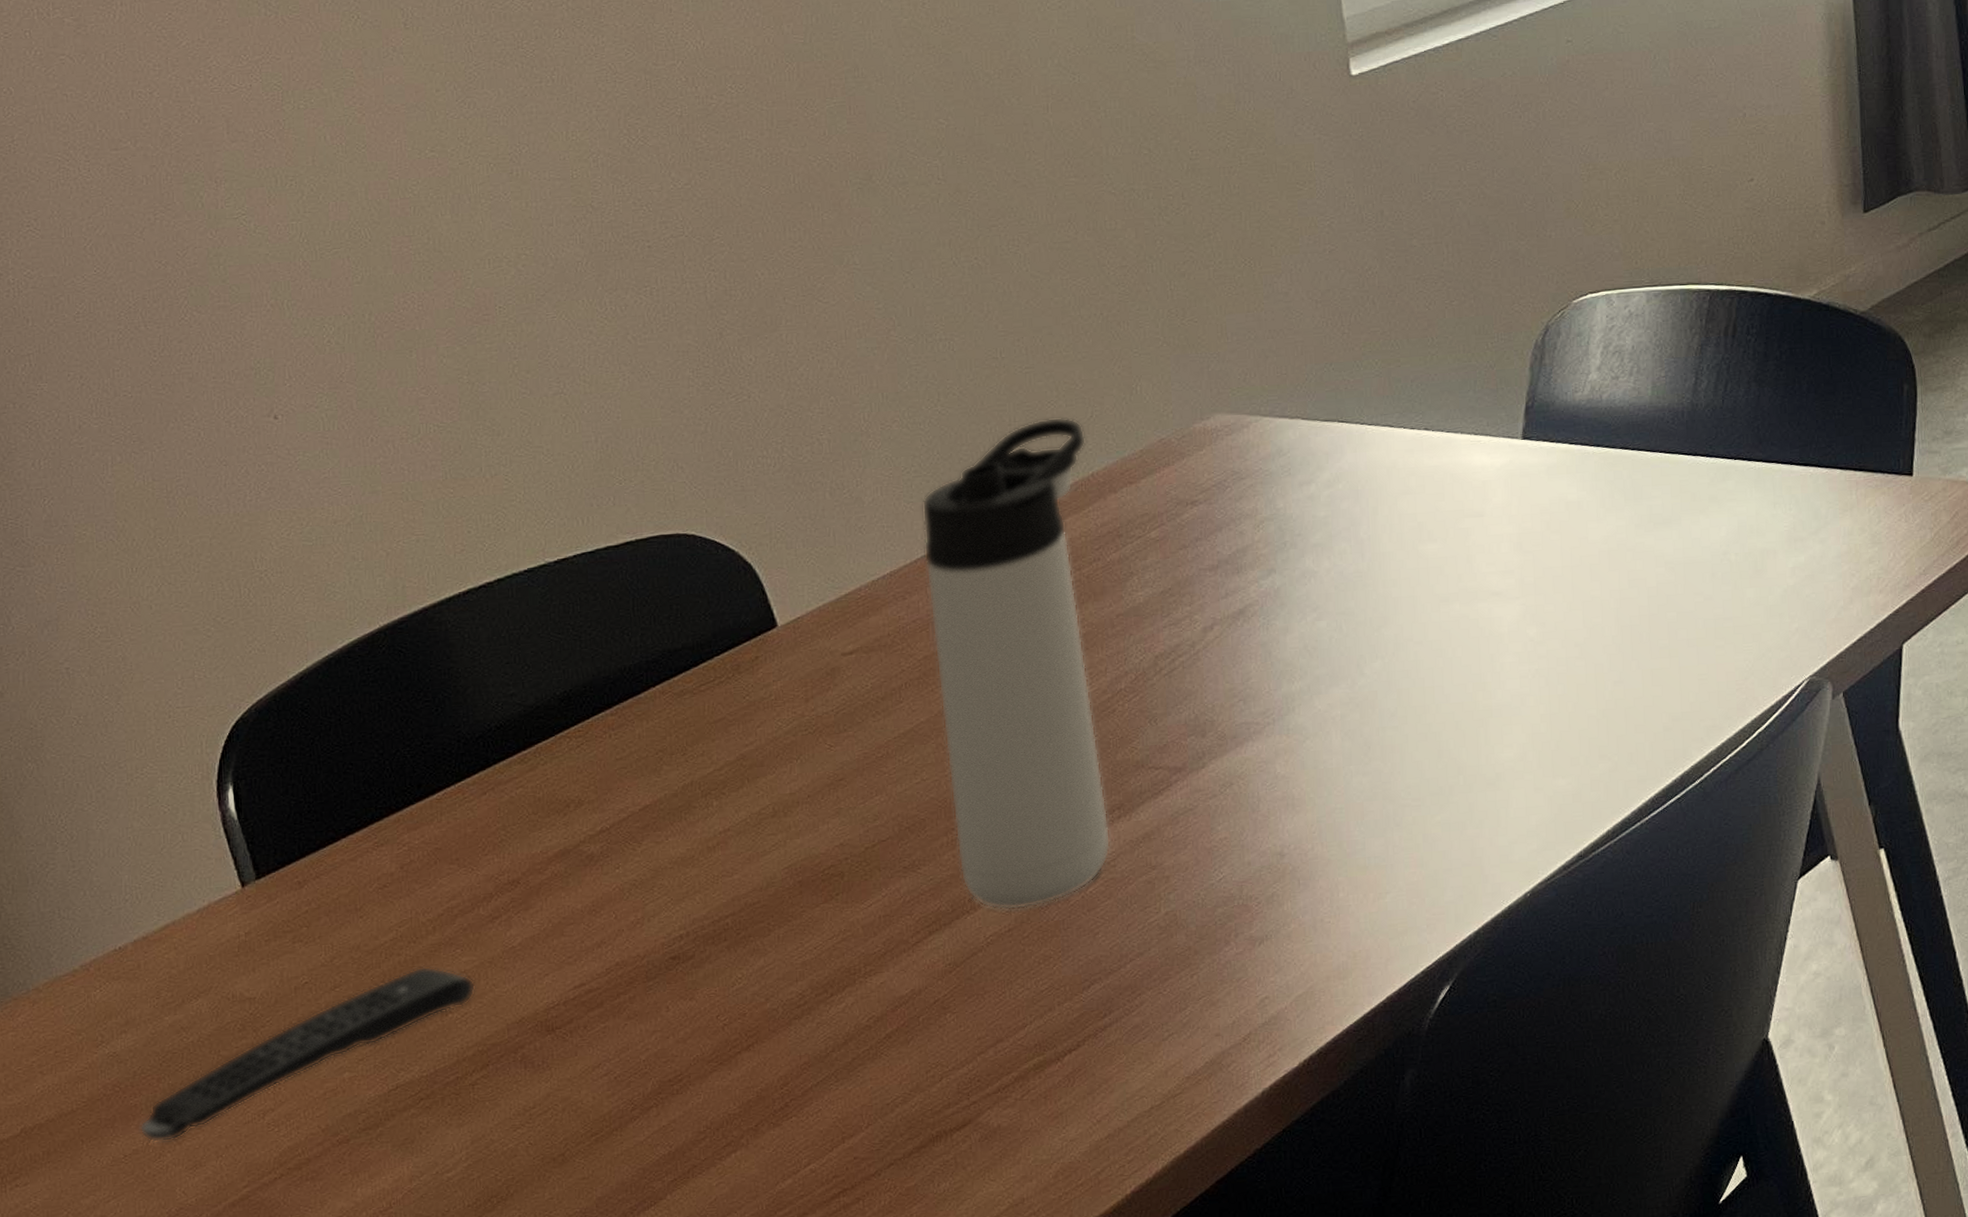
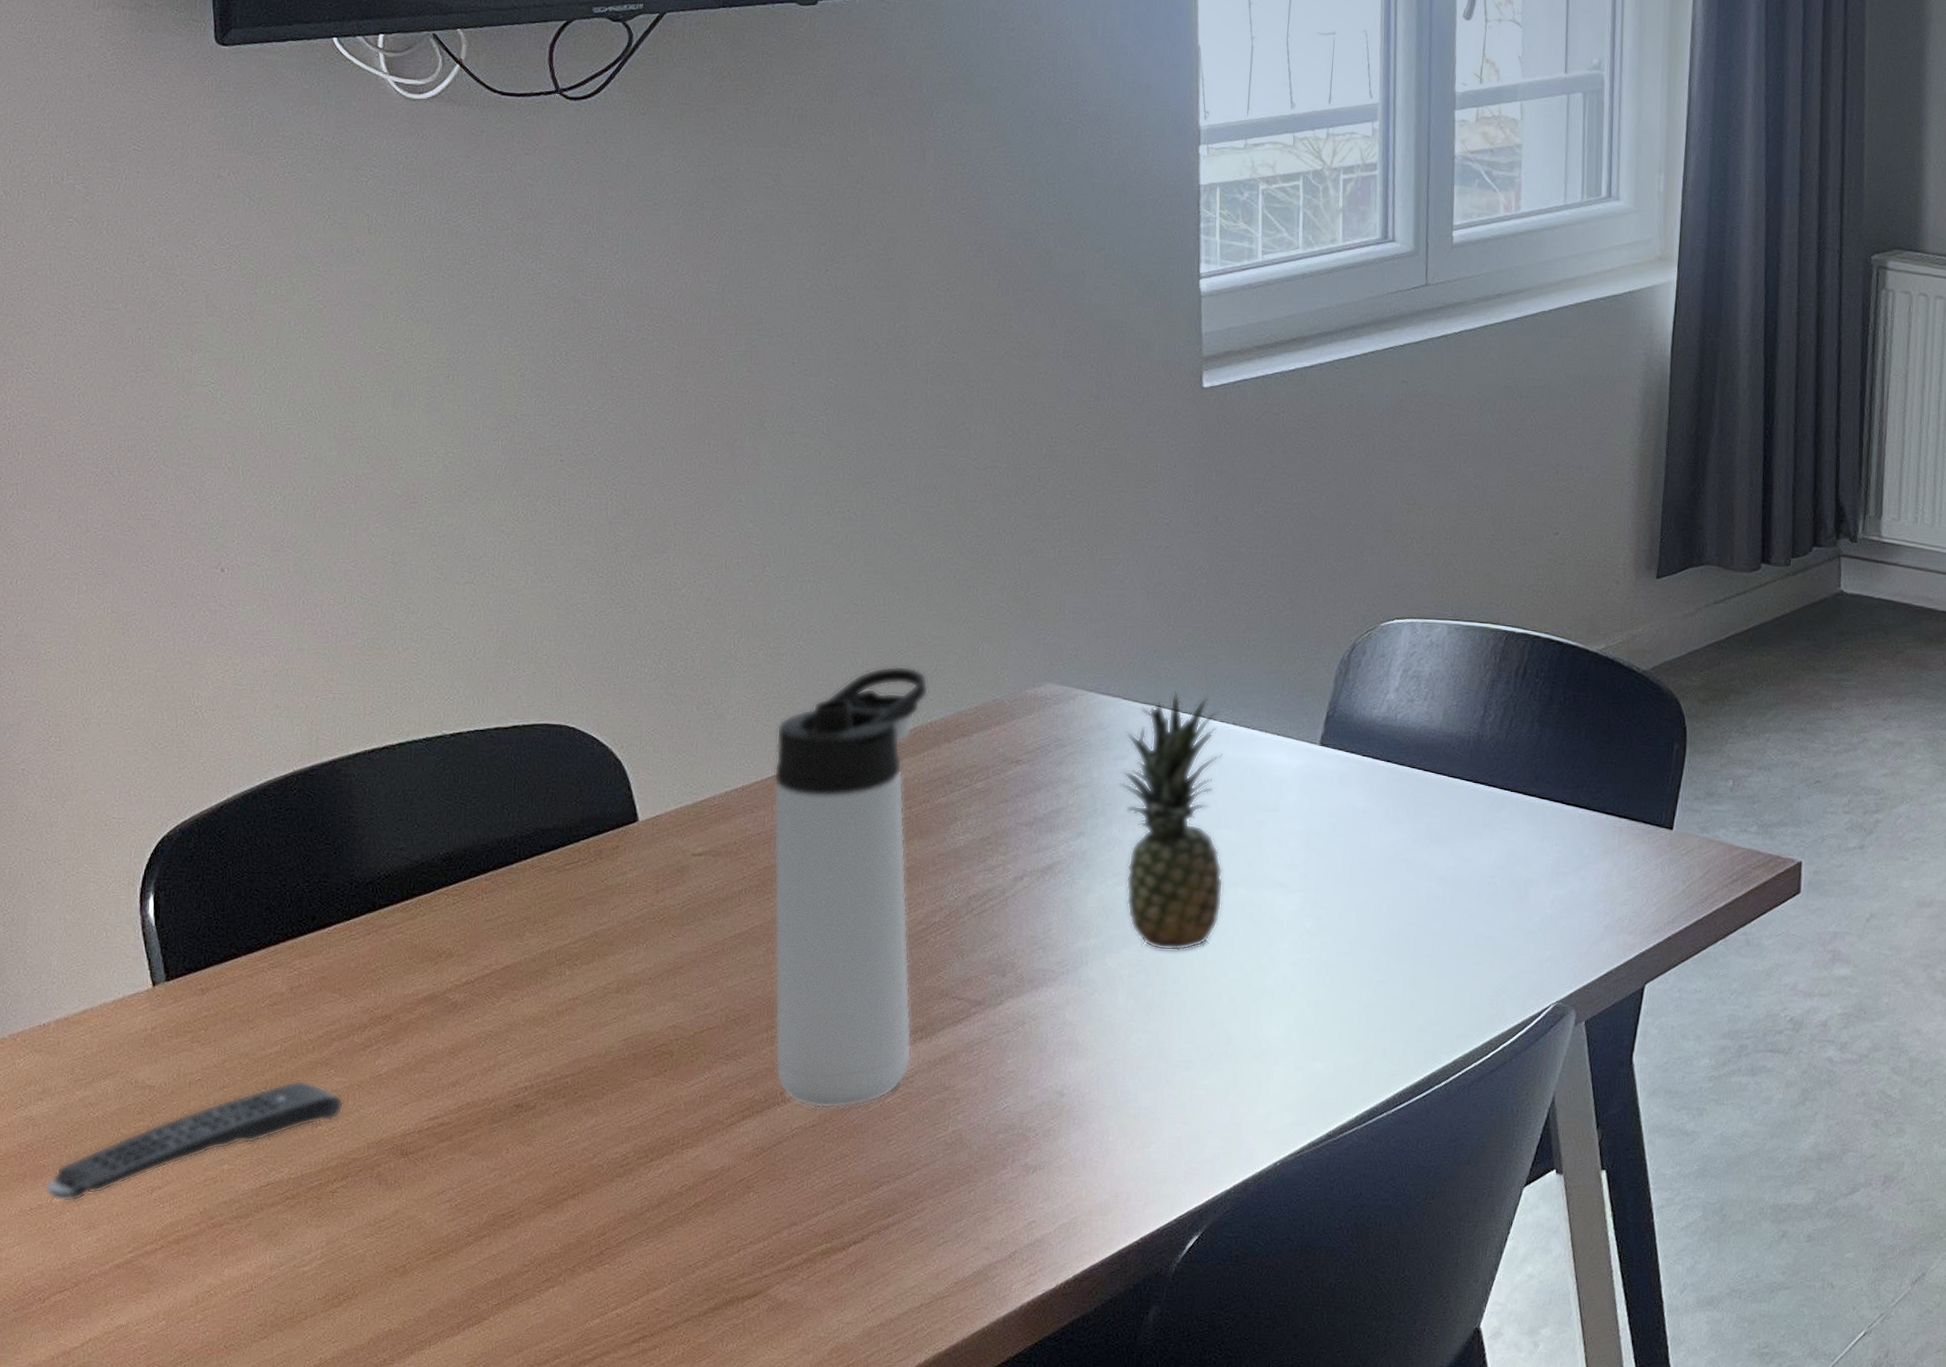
fruit: none [1308,403,1435,684] -> present [1119,691,1224,952]

